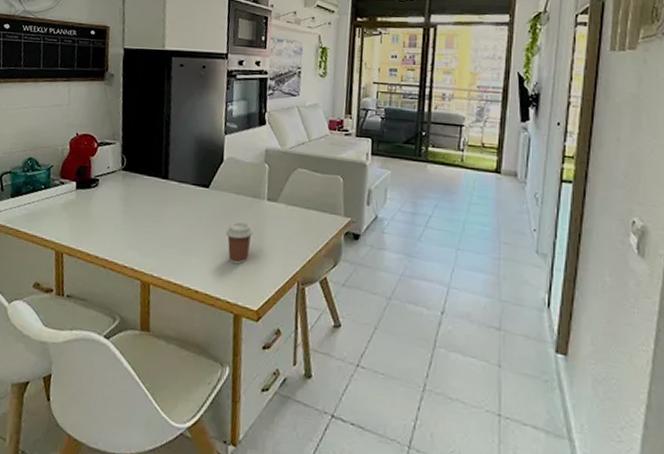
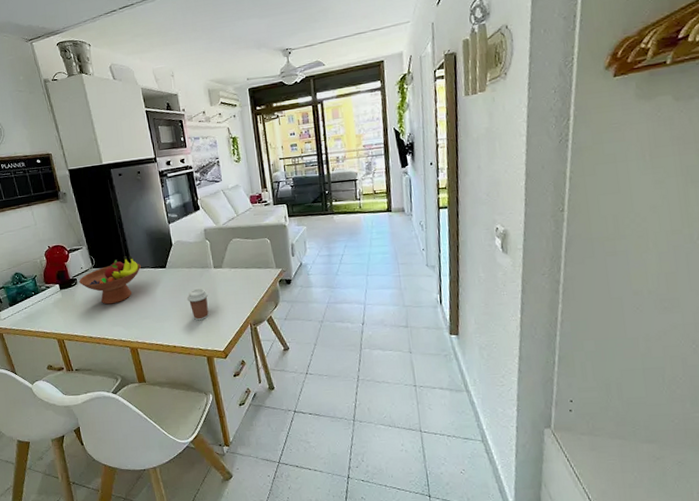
fruit bowl: none [100,162,180,221] -> present [78,255,141,305]

